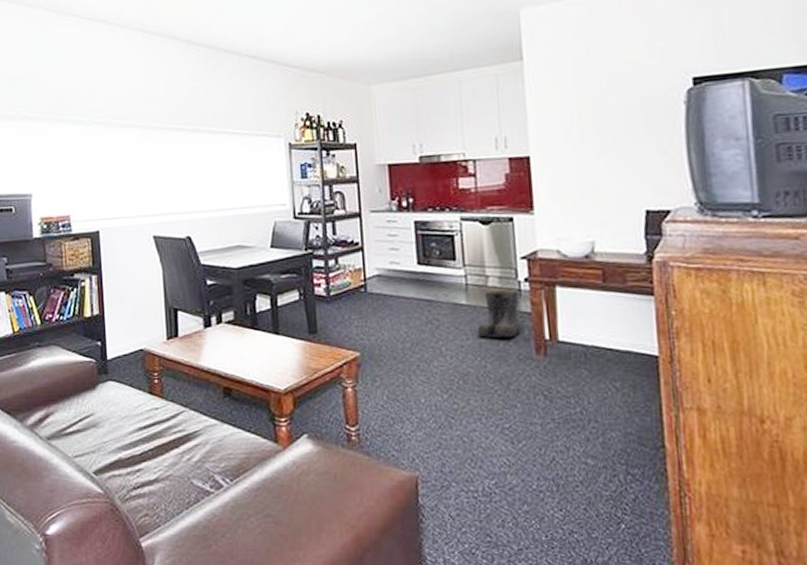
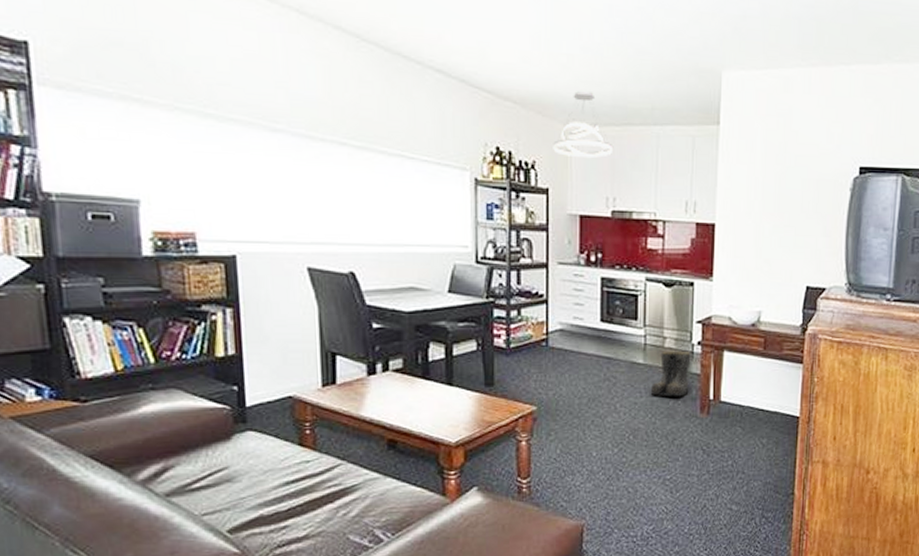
pendant light: none [357,50,416,112] -> present [553,90,614,159]

